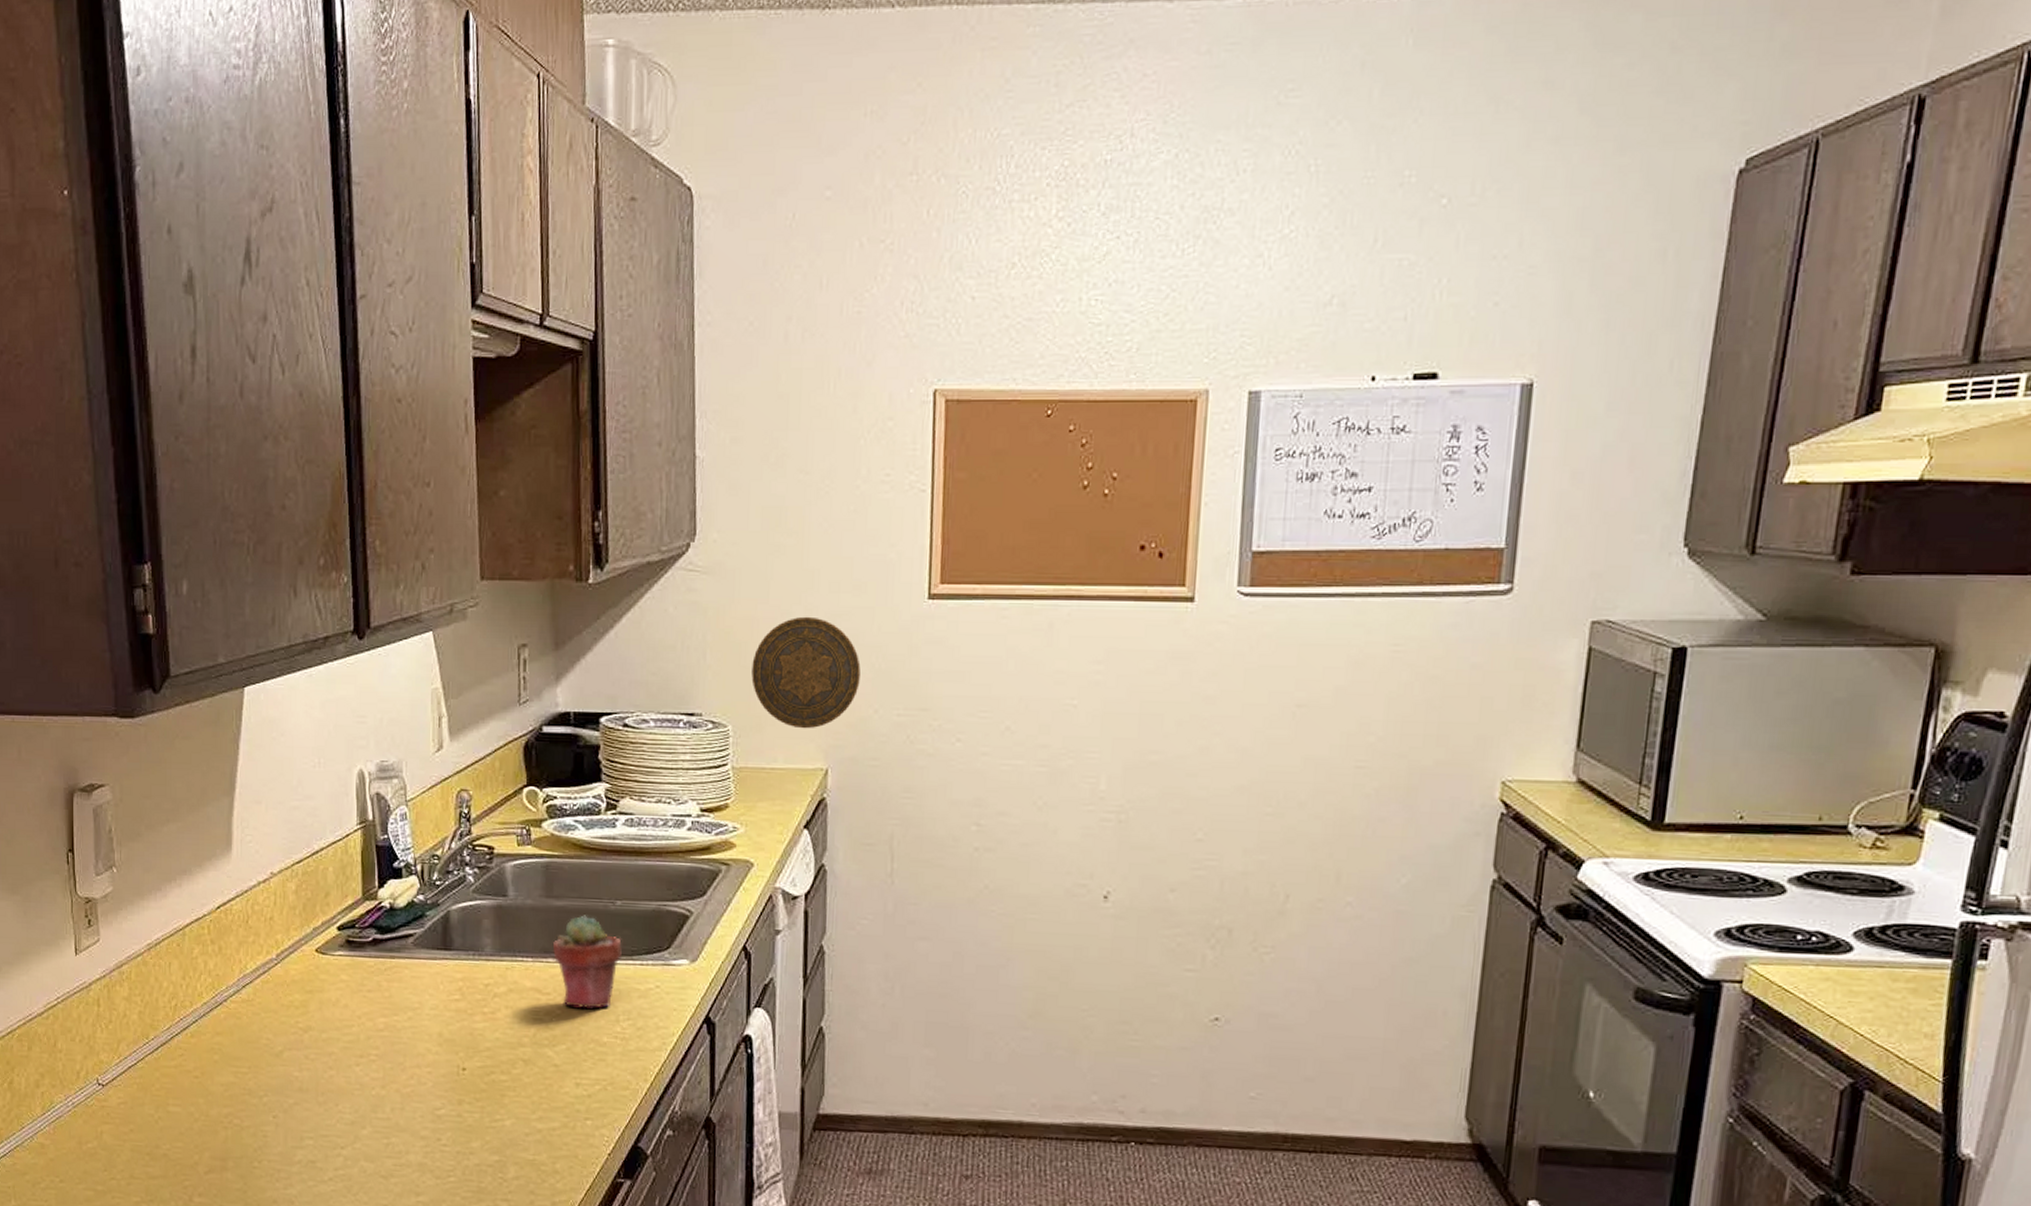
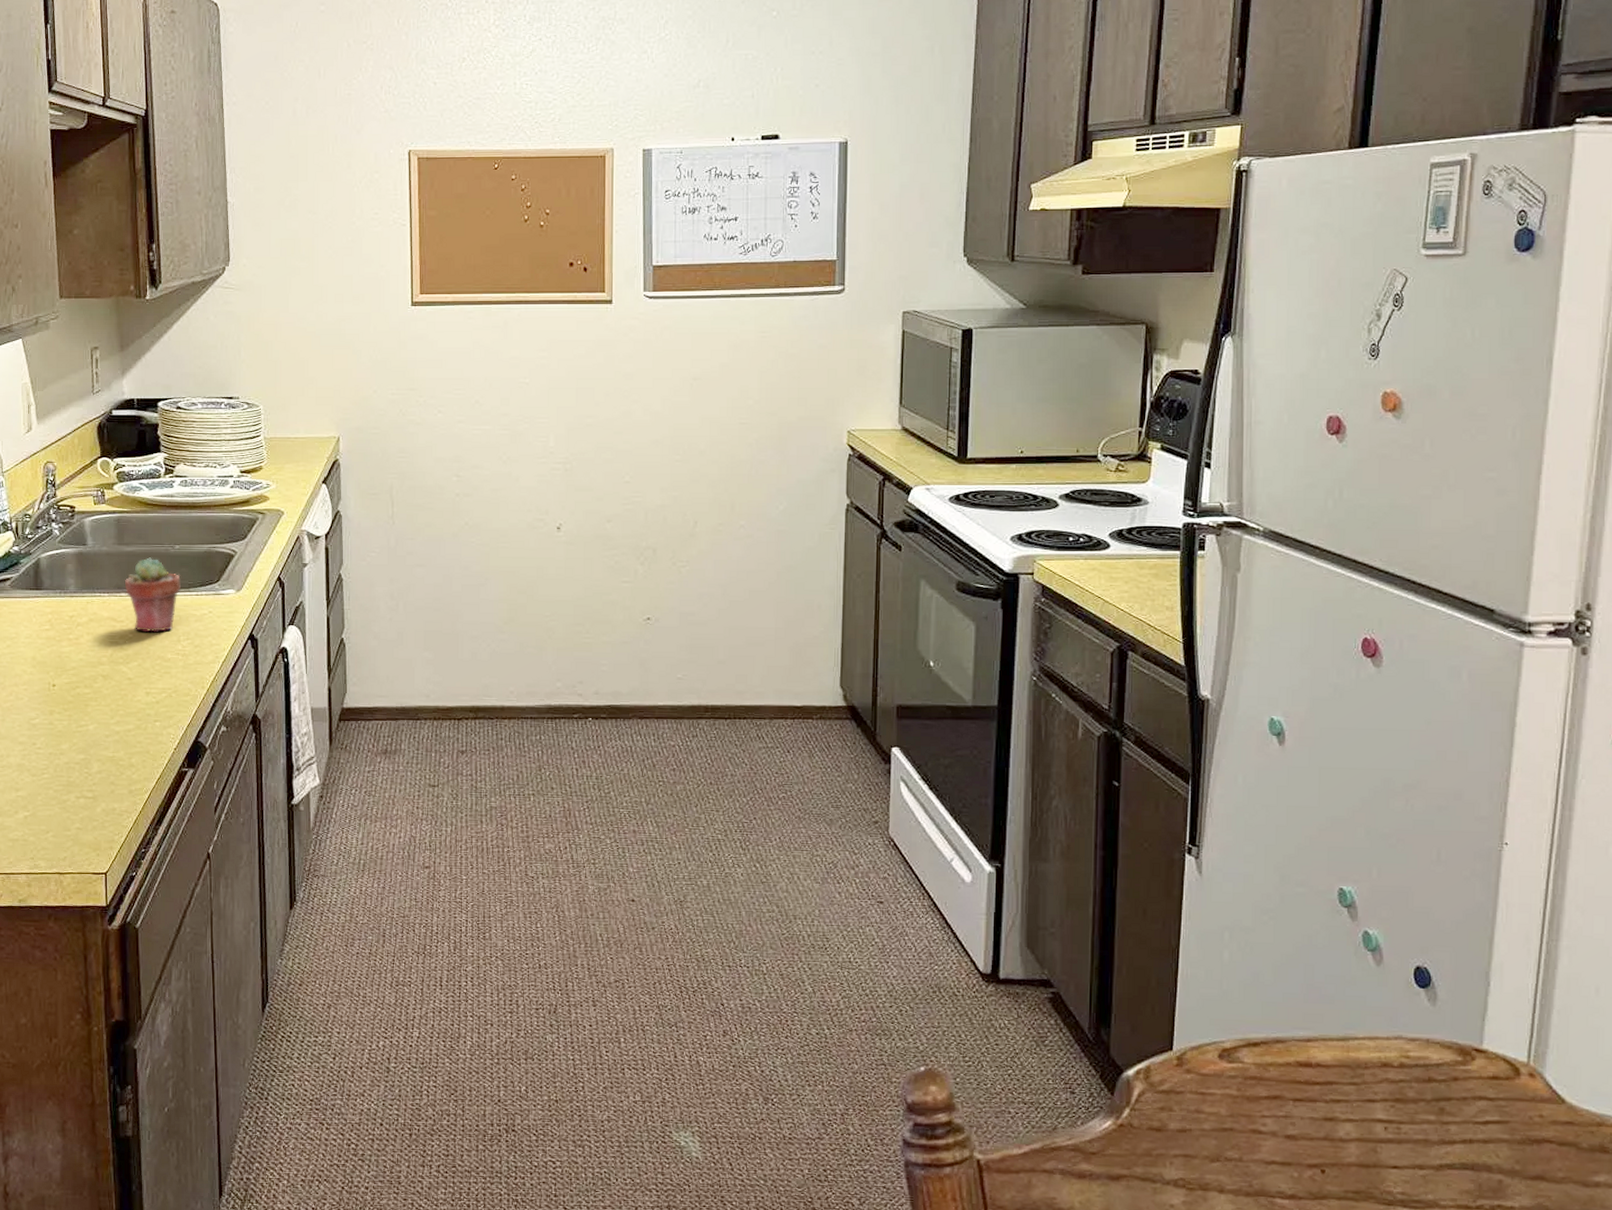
decorative plate: present [751,616,861,729] -> none [277,321,361,407]

